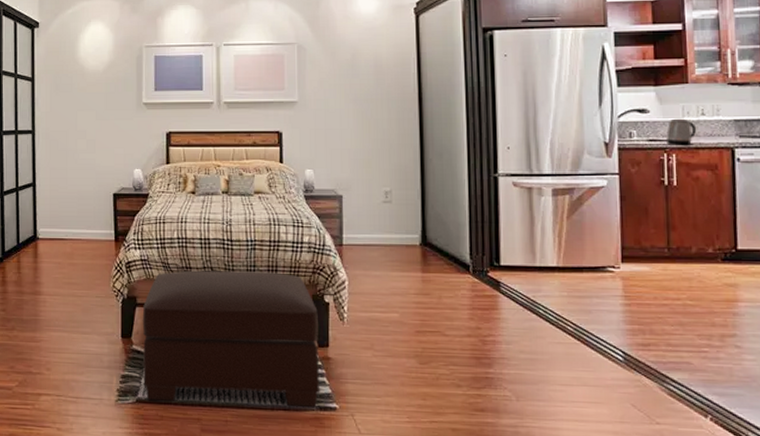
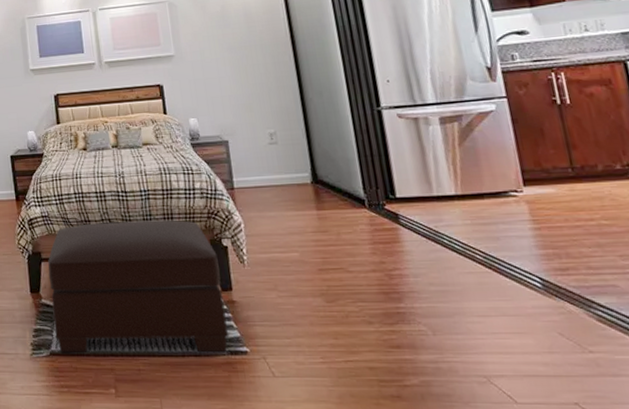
kettle: present [665,118,697,146] -> none [550,36,583,65]

